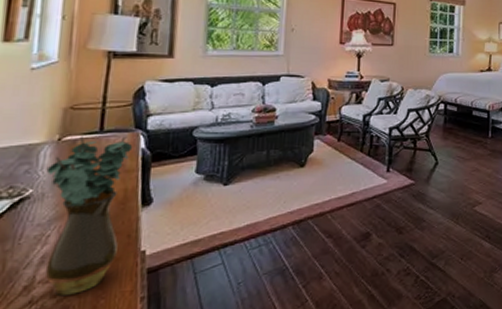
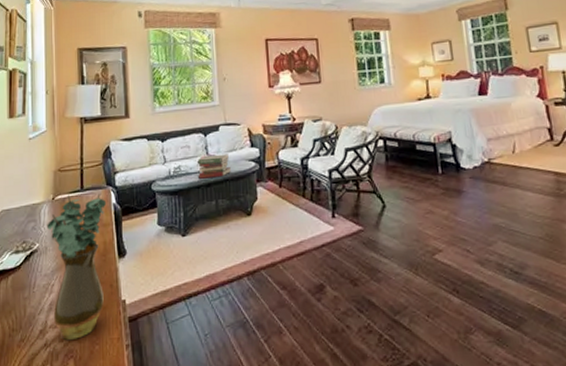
books: none [250,105,288,128] -> present [198,154,231,179]

